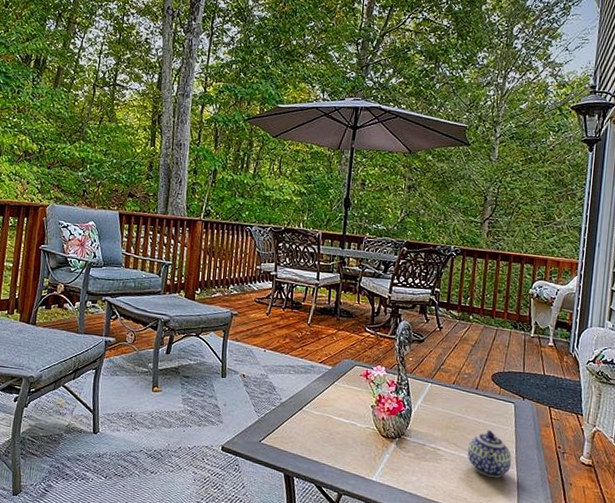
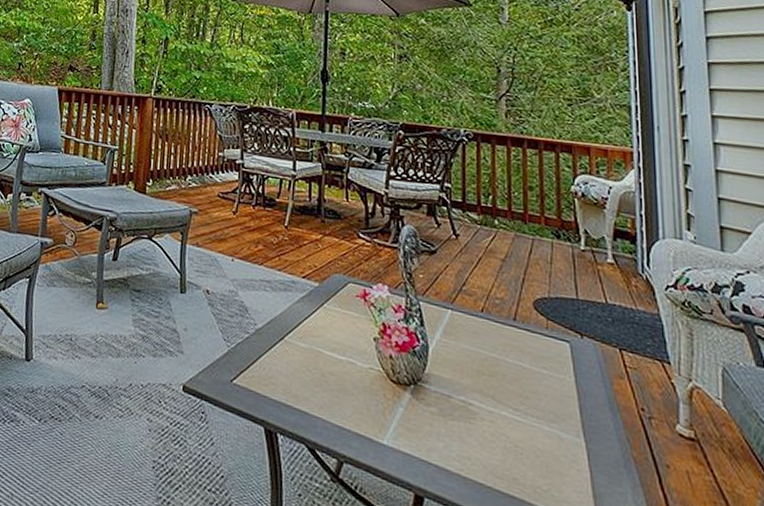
teapot: present [467,430,512,478] -> none [511,379,577,451]

